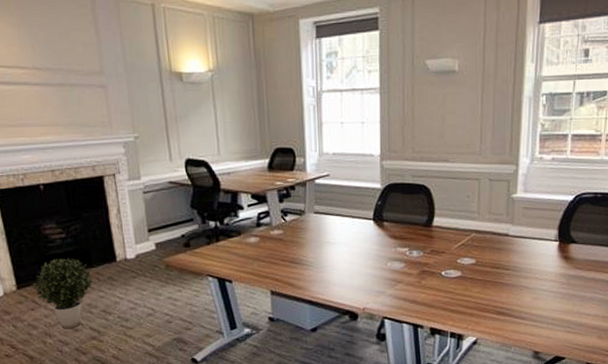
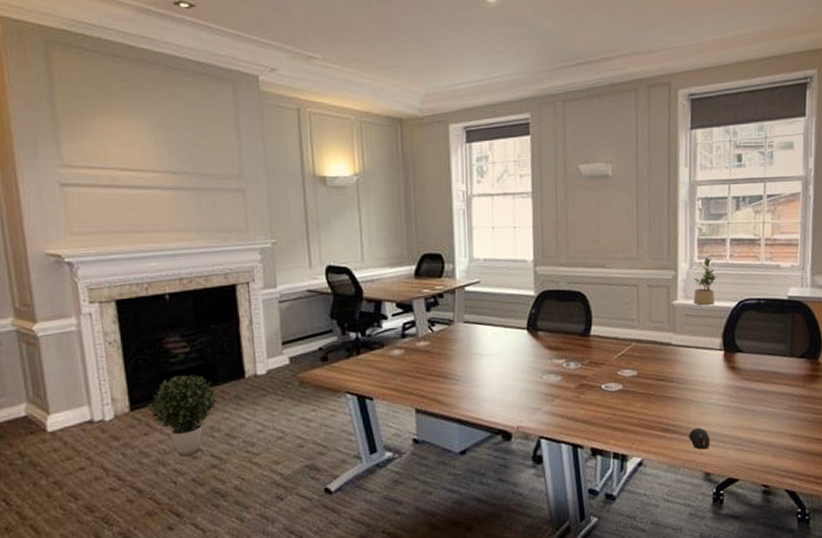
computer mouse: none [521,311,541,331] -> present [689,427,711,450]
potted plant: none [533,152,558,199] -> present [694,257,718,306]

